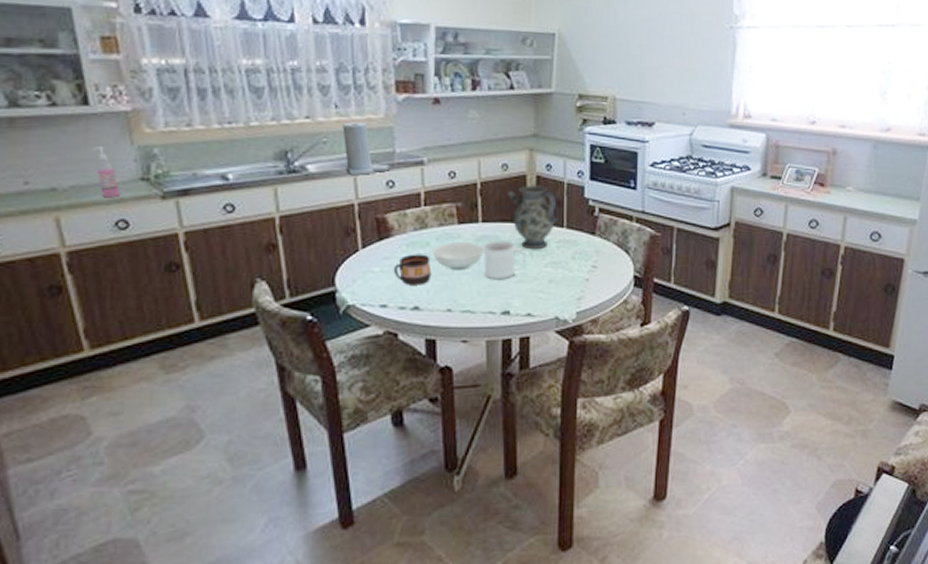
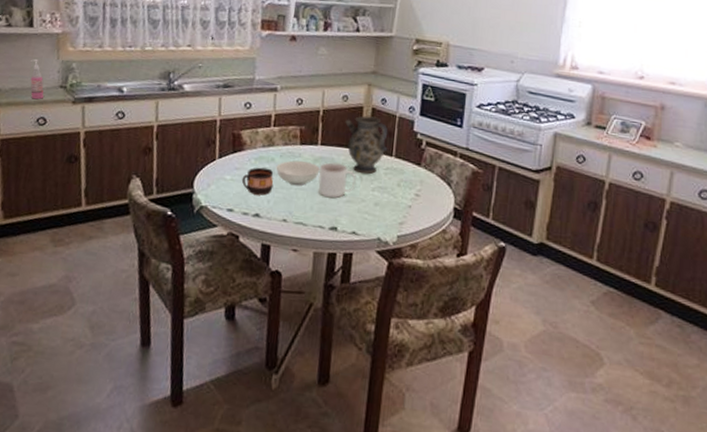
paper towel: present [342,122,390,175] -> none [213,52,249,97]

